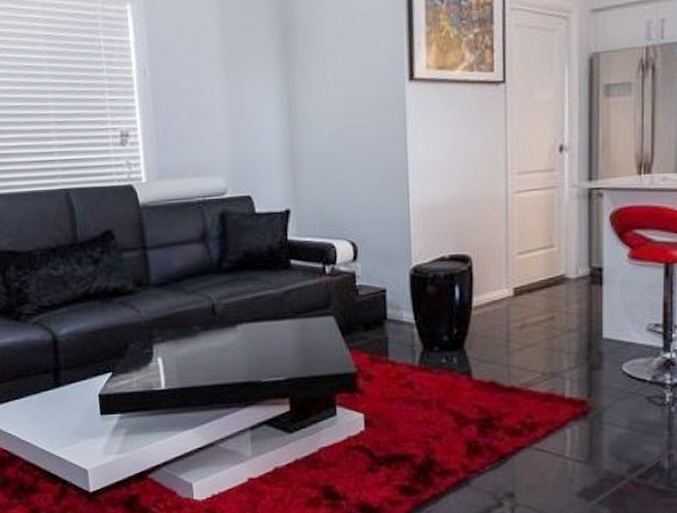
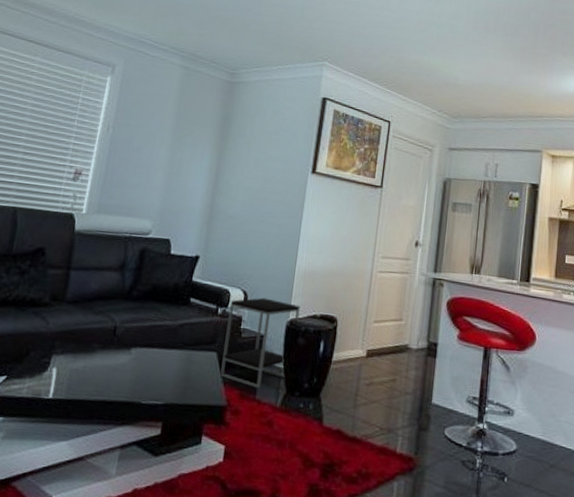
side table: none [338,246,424,349] -> present [220,297,300,388]

